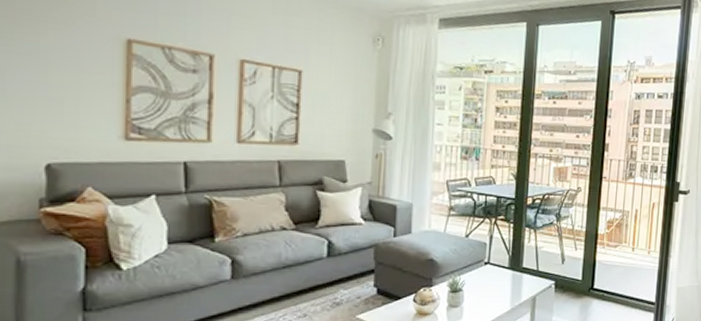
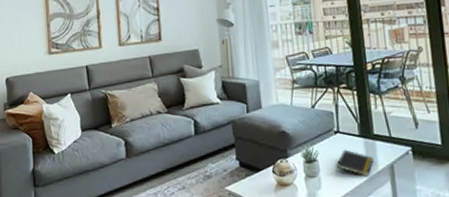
notepad: none [481,281,518,307] -> present [336,149,374,177]

